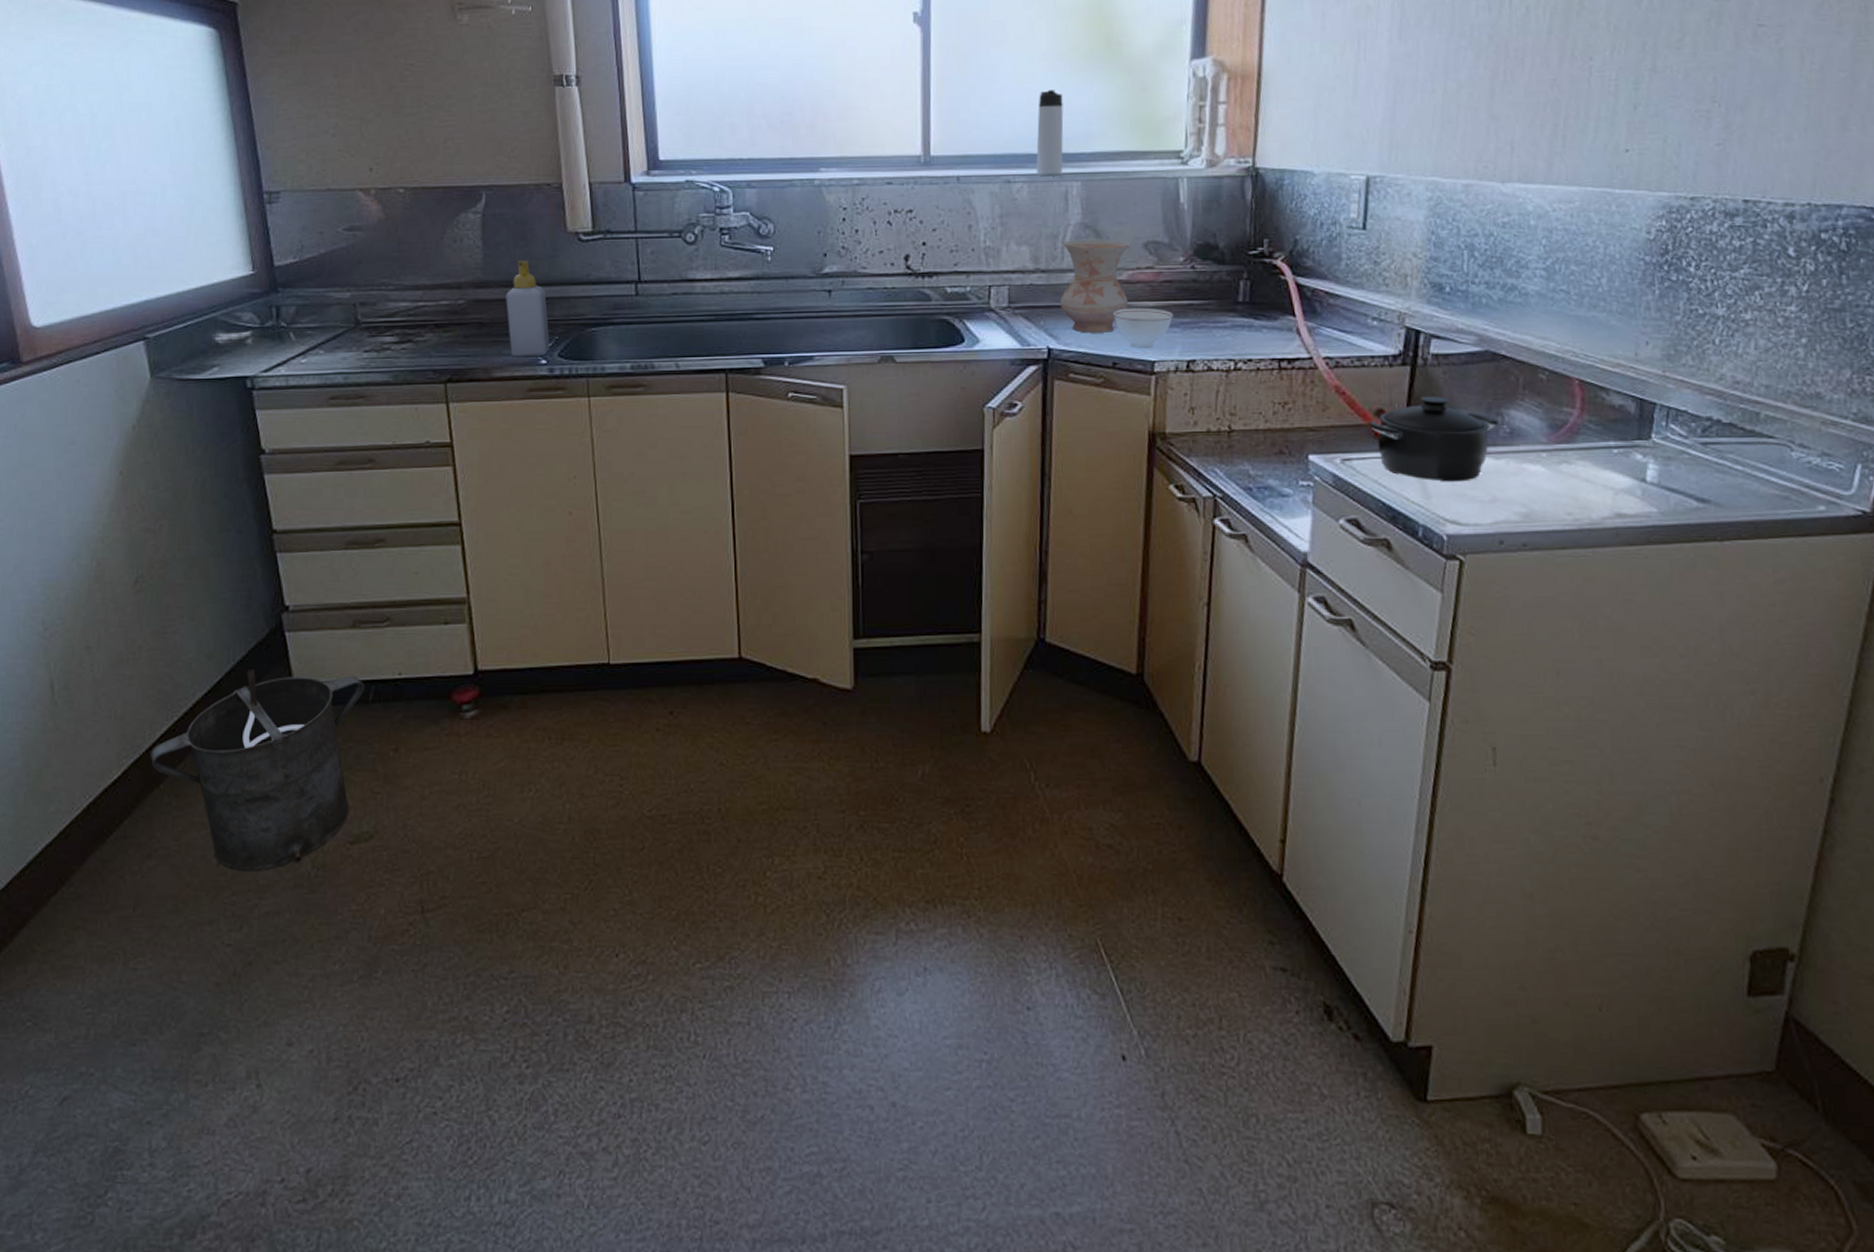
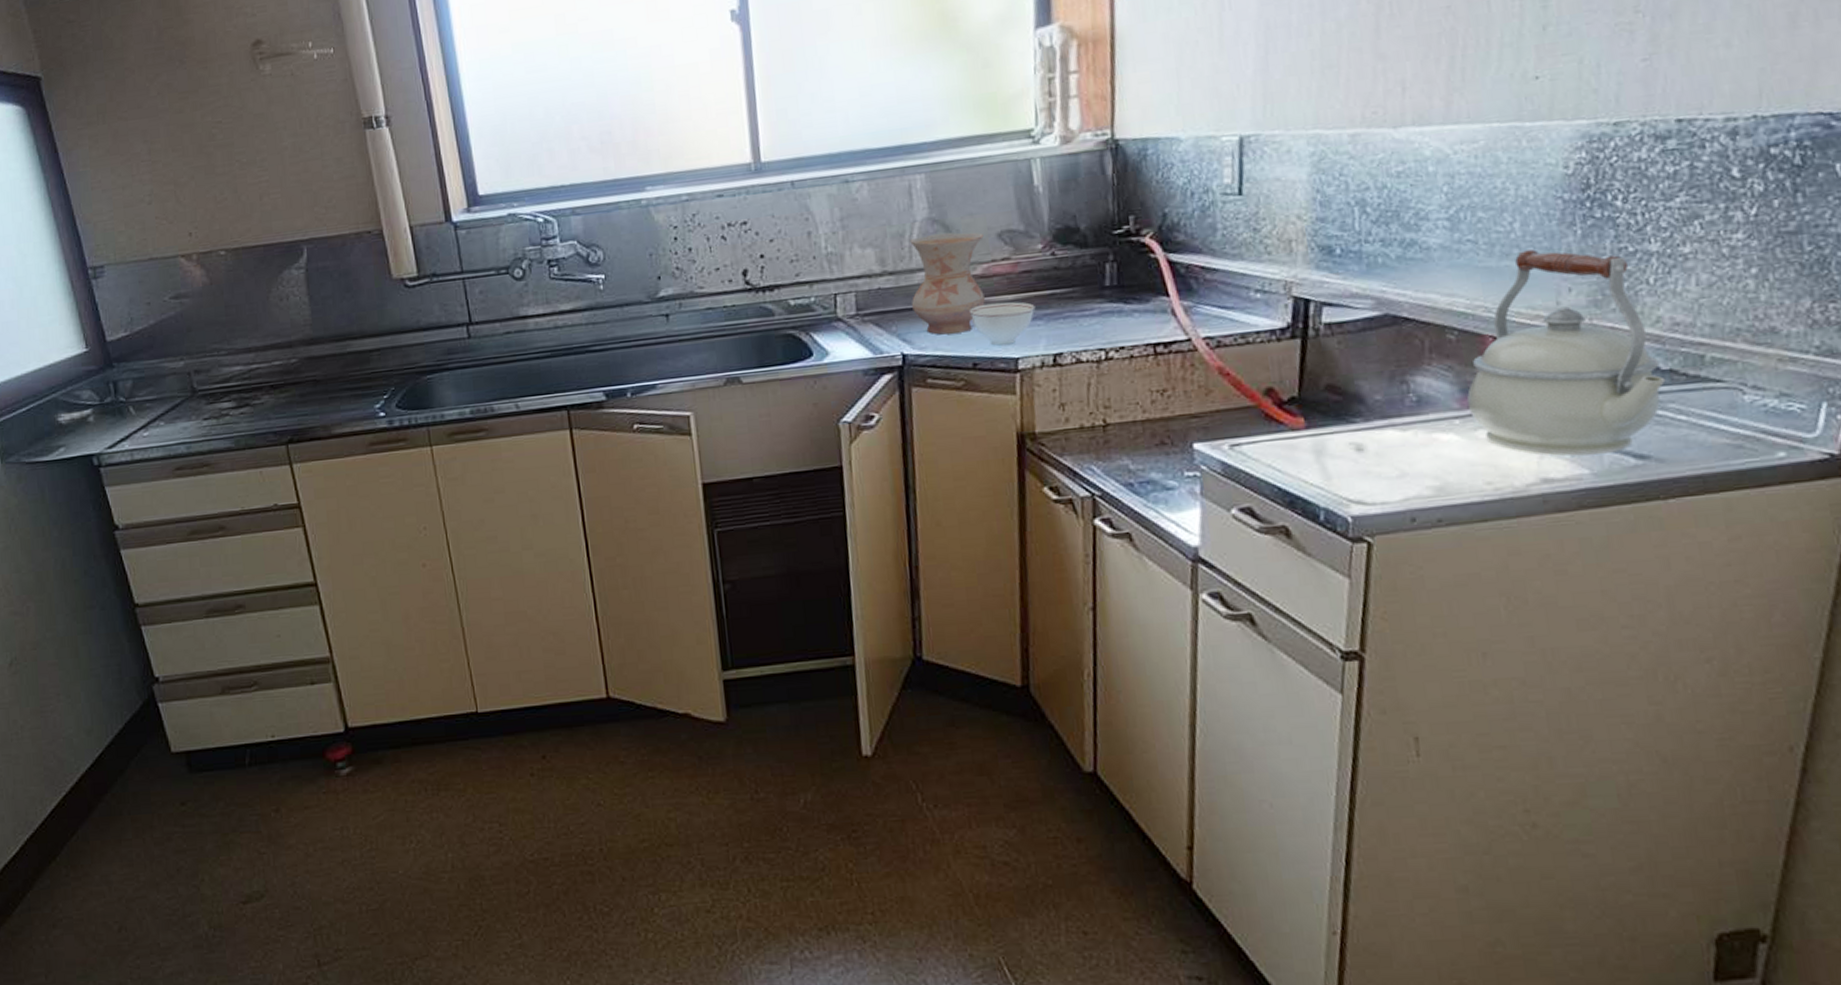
bucket: present [149,669,366,872] -> none [43,740,241,936]
soap bottle: present [505,259,550,358] -> none [337,311,387,413]
thermos bottle: present [1036,90,1064,177] -> none [872,78,904,173]
saucepan: present [1368,395,1498,482] -> none [1257,368,1403,460]
kettle: none [1553,304,1726,496] -> present [1466,249,1666,457]

